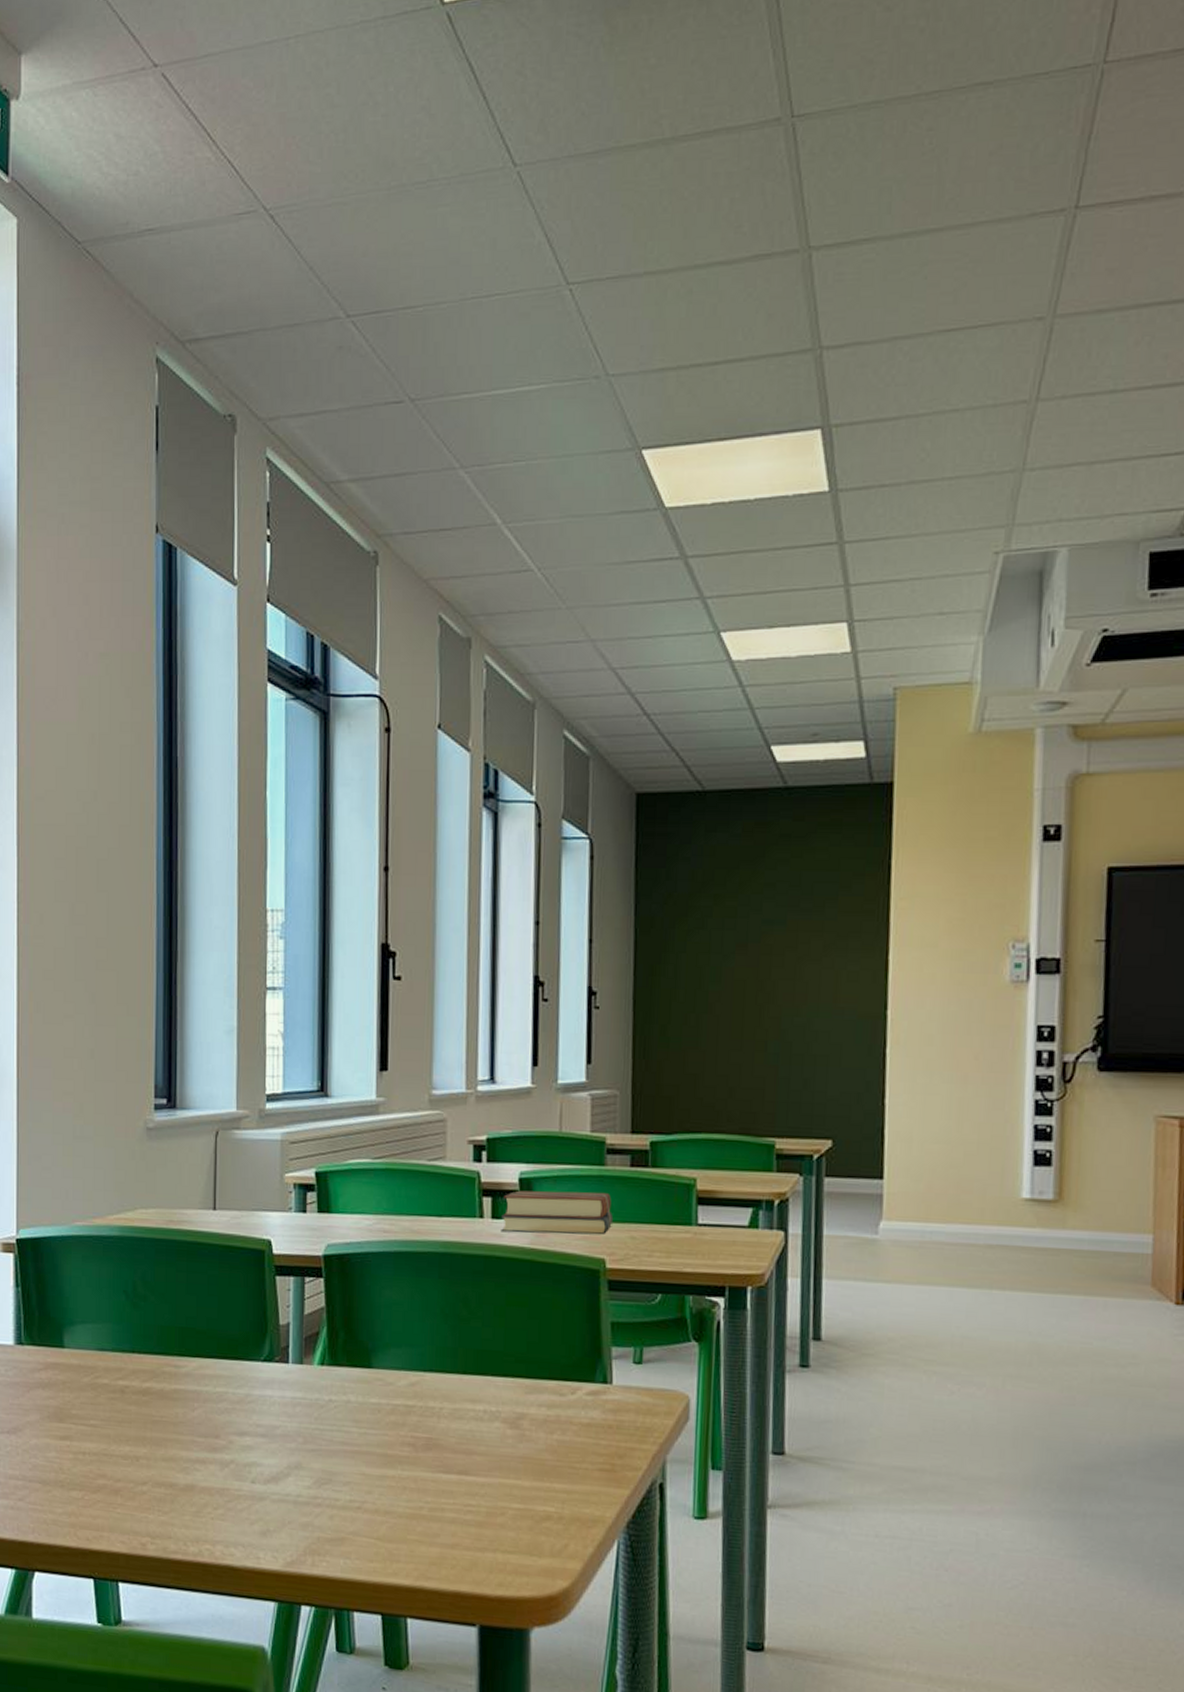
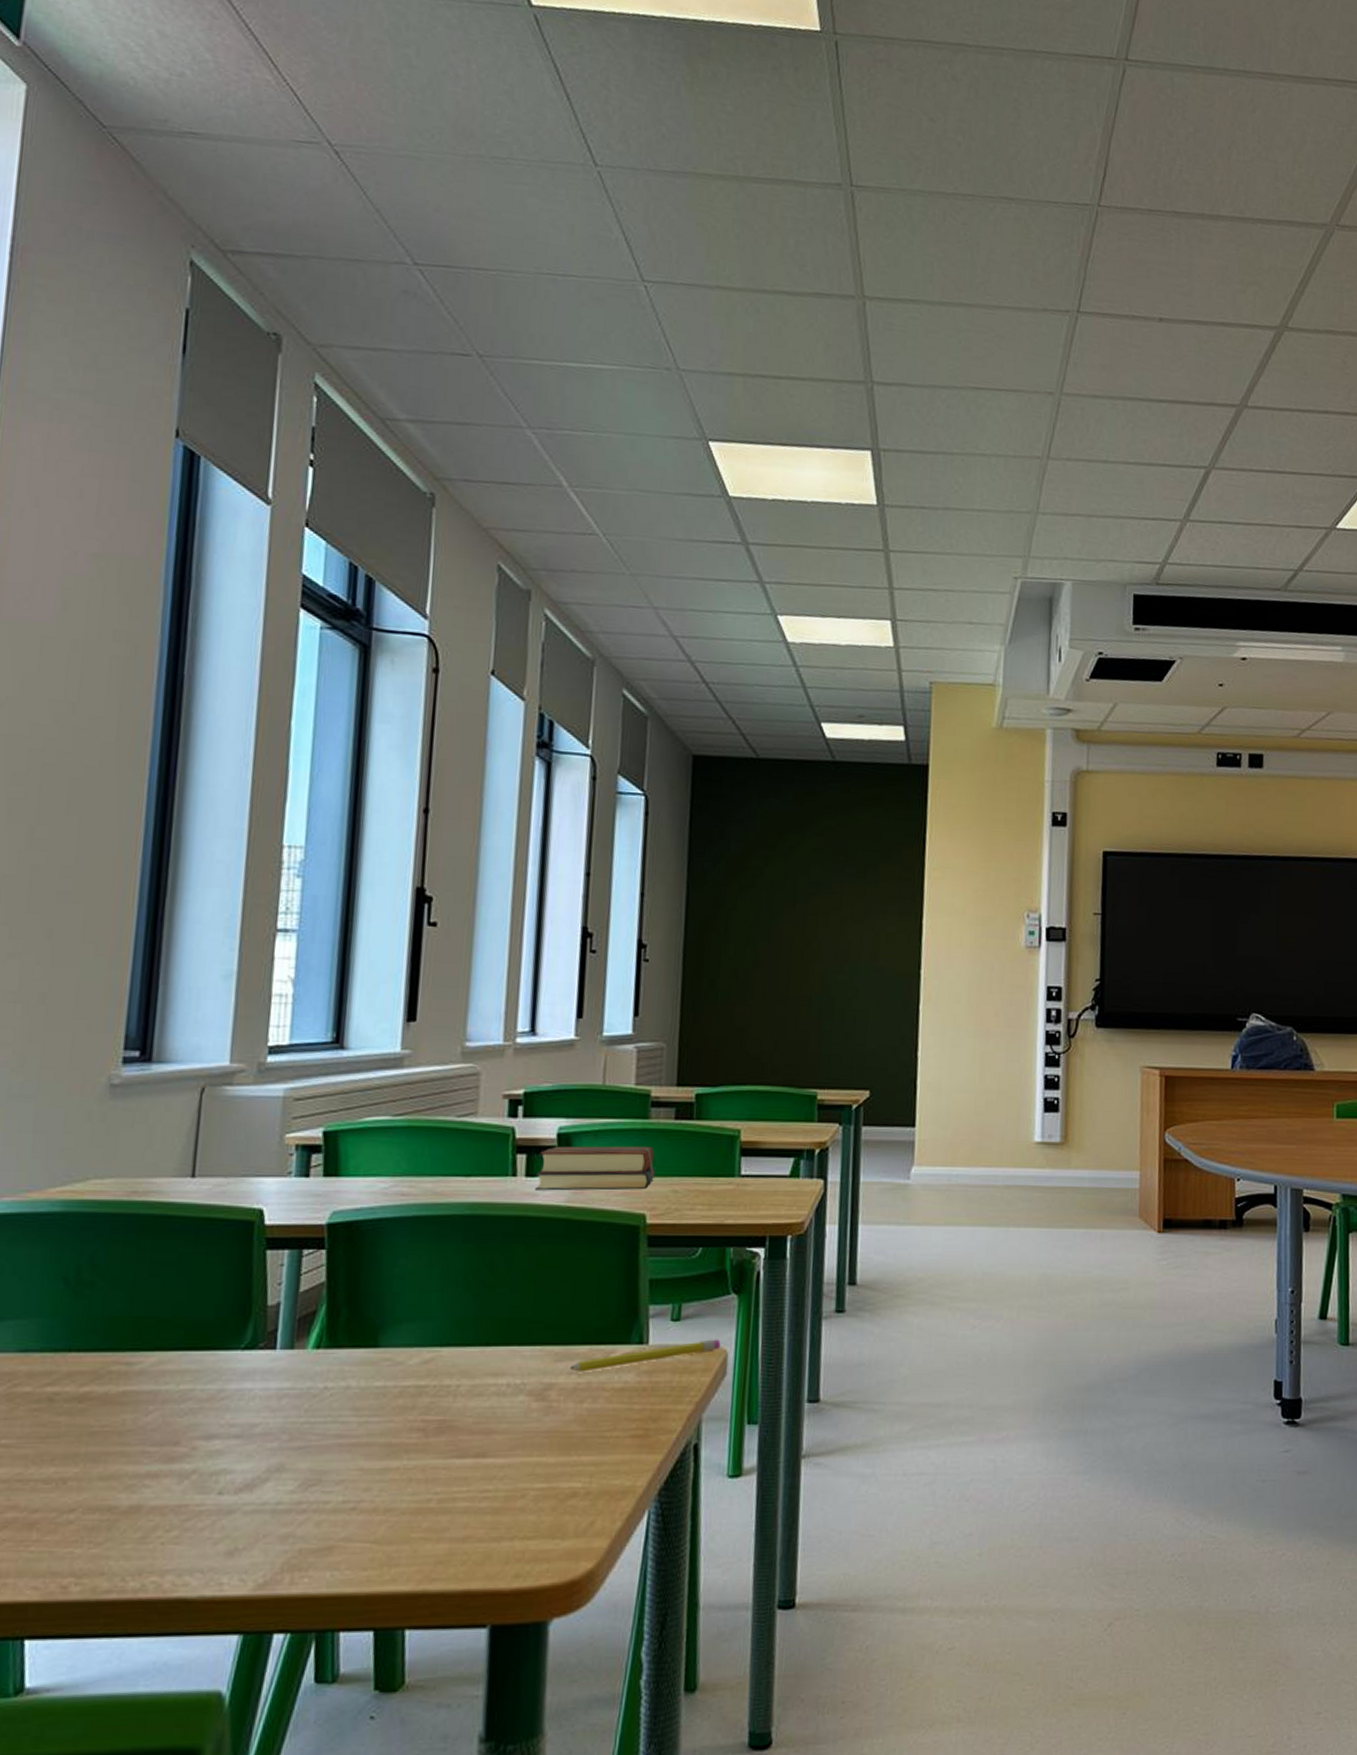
pencil: none [540,1384,683,1406] -> present [570,1339,721,1372]

